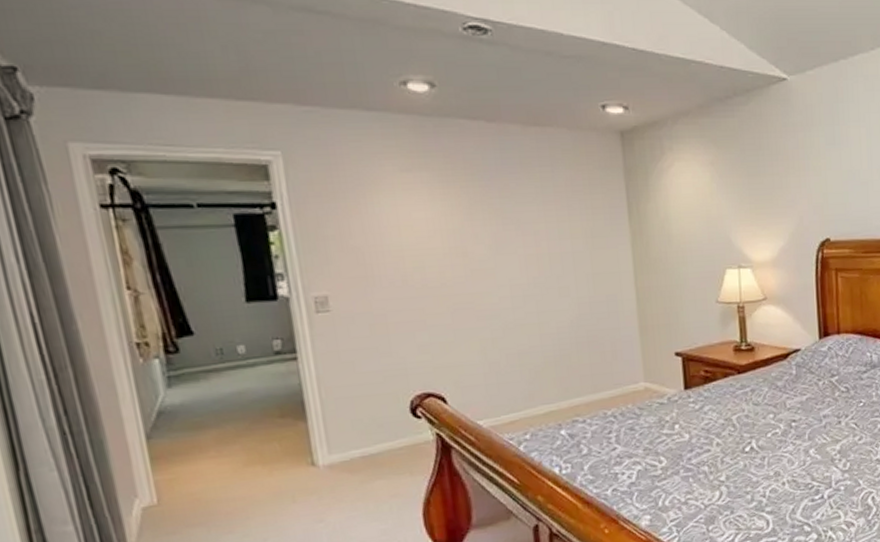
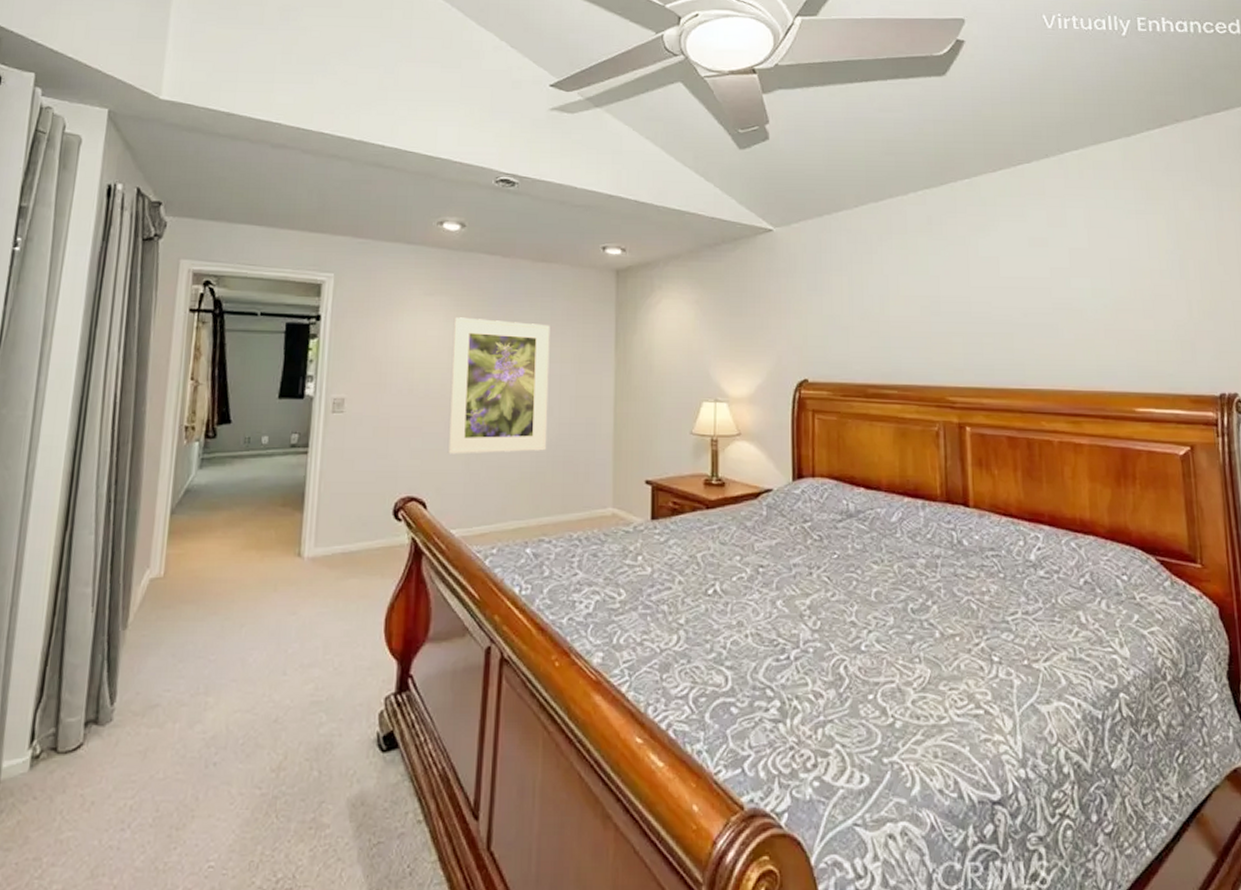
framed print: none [440,195,568,346] -> present [447,317,550,454]

